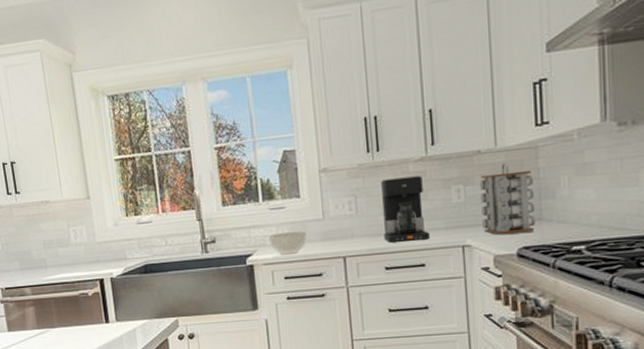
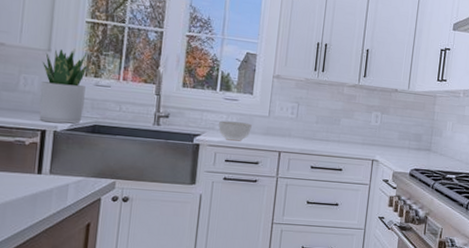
planter: none [85,189,133,271] -> present [38,48,89,124]
coffee maker: present [381,176,431,244] -> none [314,95,352,151]
spice rack: present [480,162,535,236] -> none [389,102,430,159]

